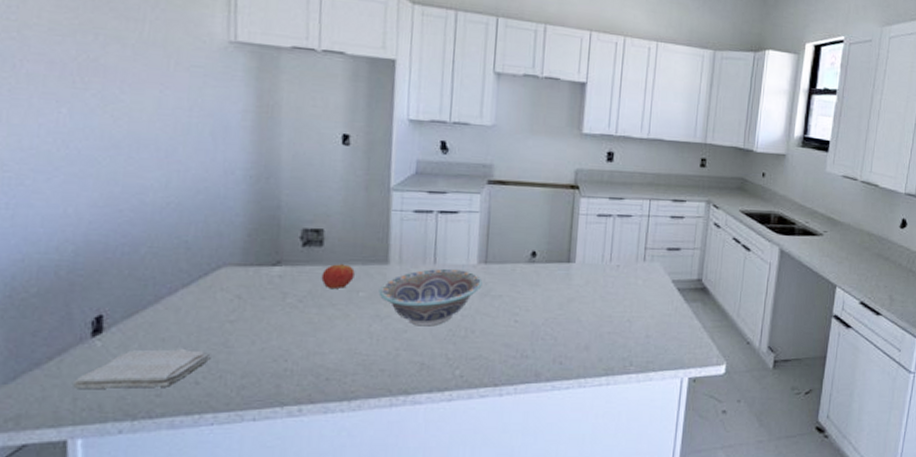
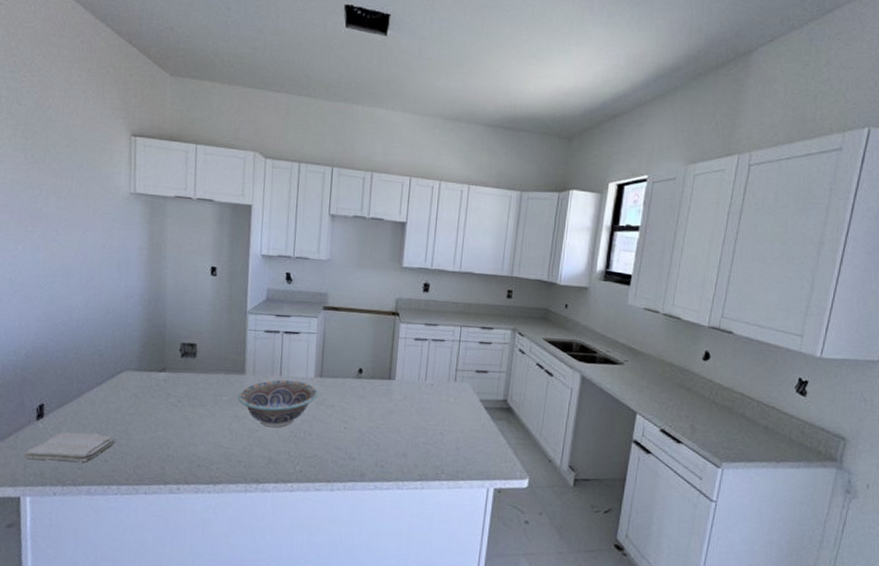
apple: present [321,263,355,288] -> none [194,372,219,393]

